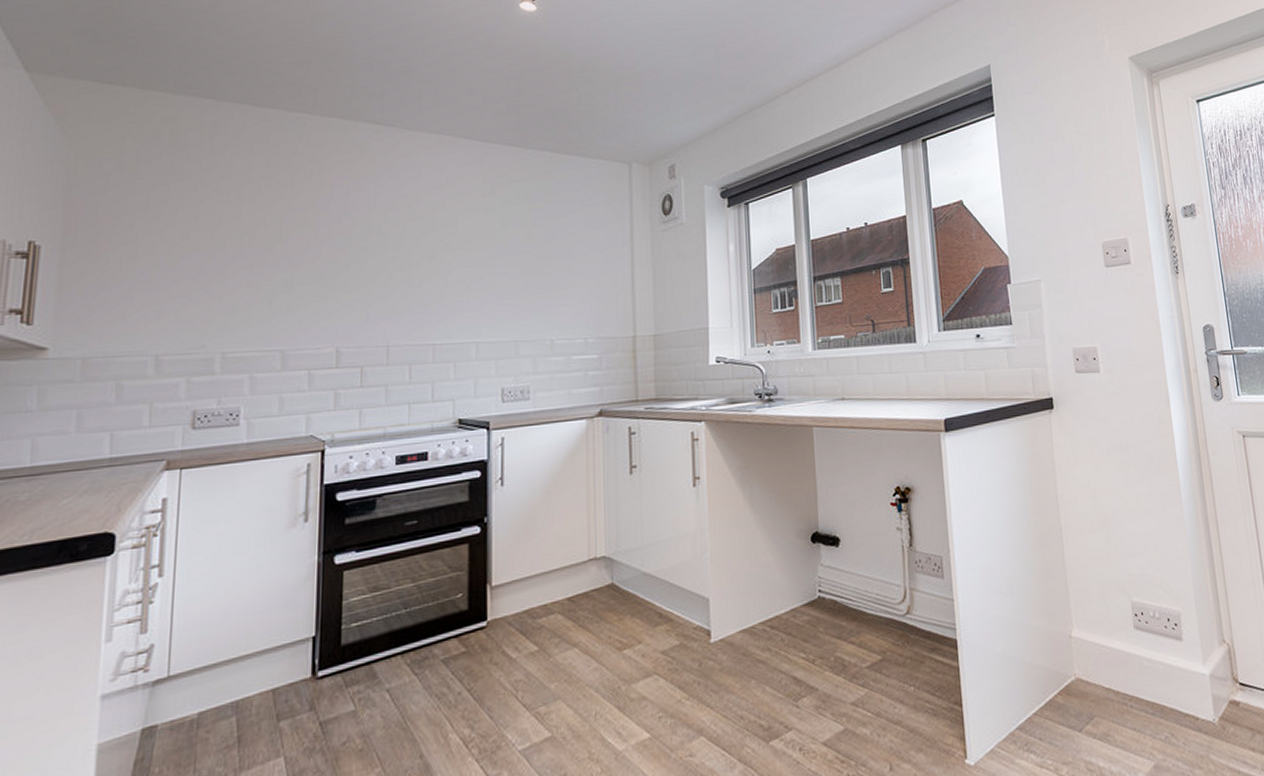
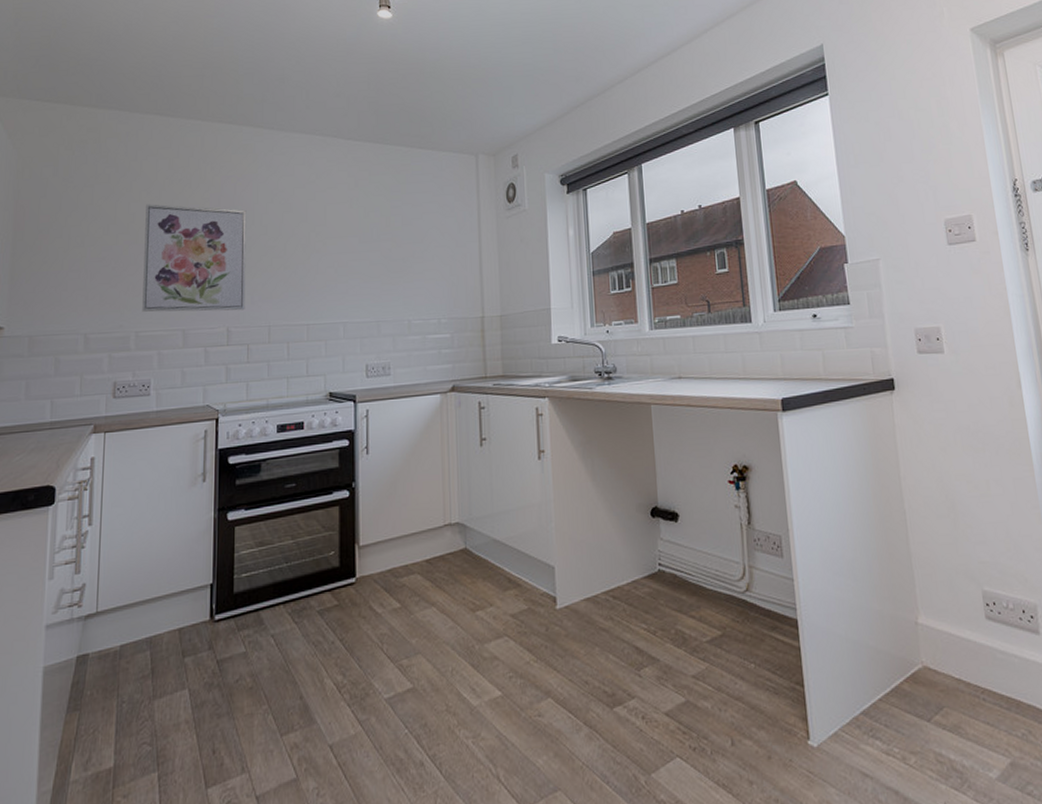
wall art: none [230,206,362,331] -> present [142,204,247,312]

